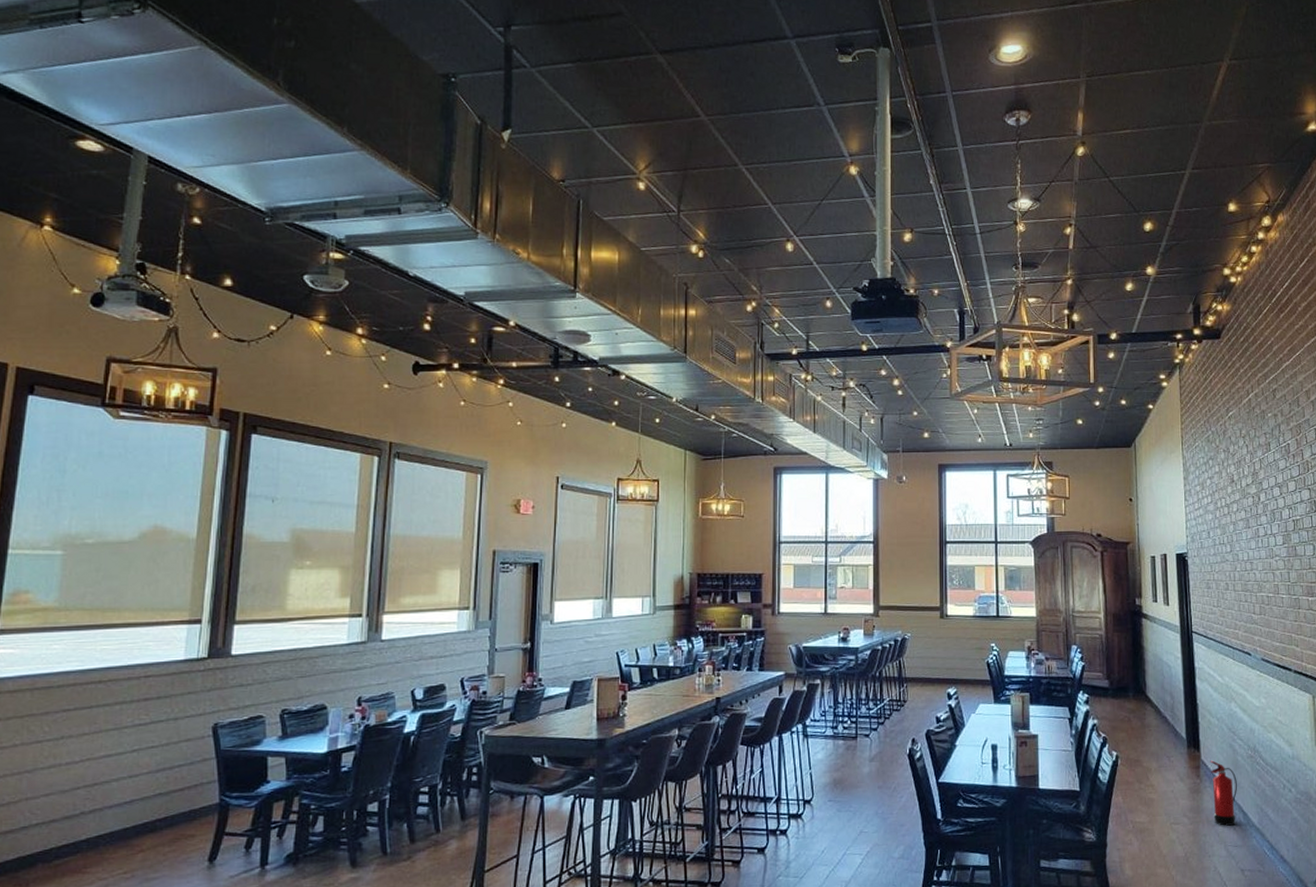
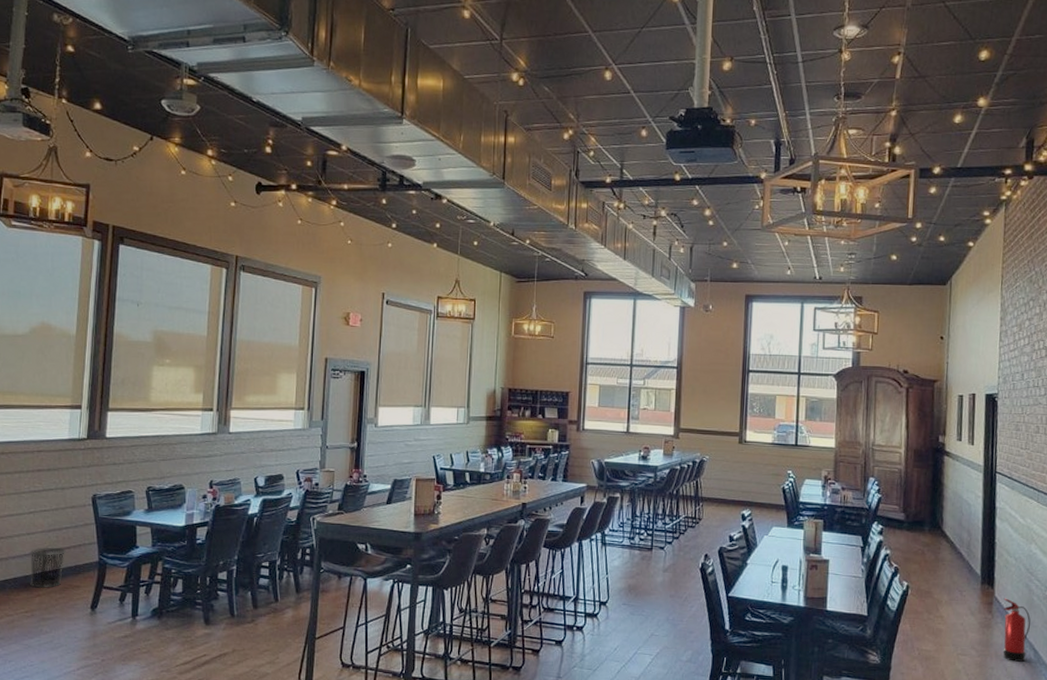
waste bin: none [131,790,178,842] -> present [30,547,66,588]

